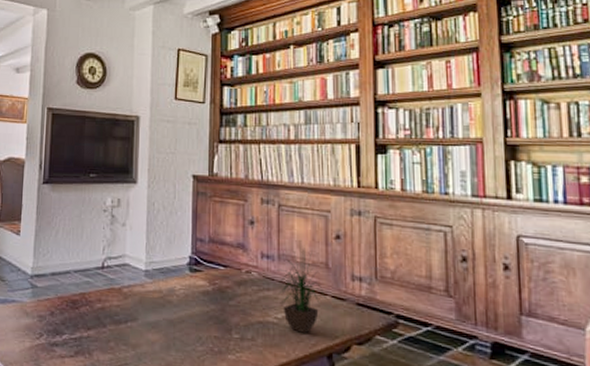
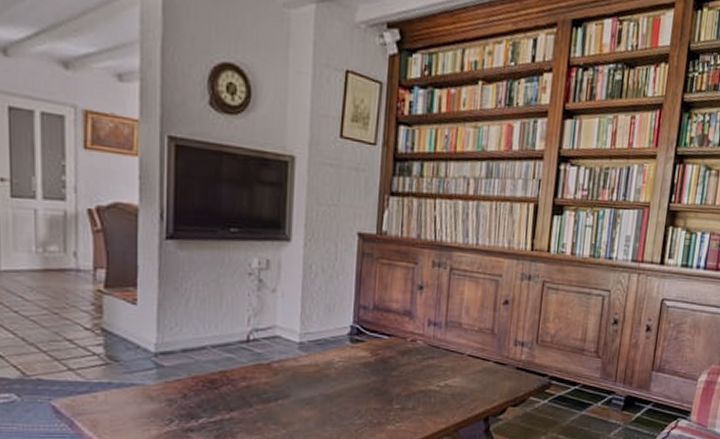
potted plant: present [274,240,327,334] -> none [440,306,490,400]

